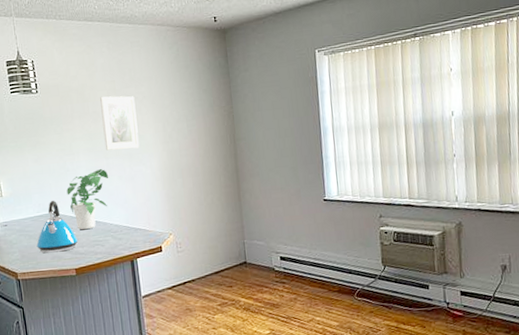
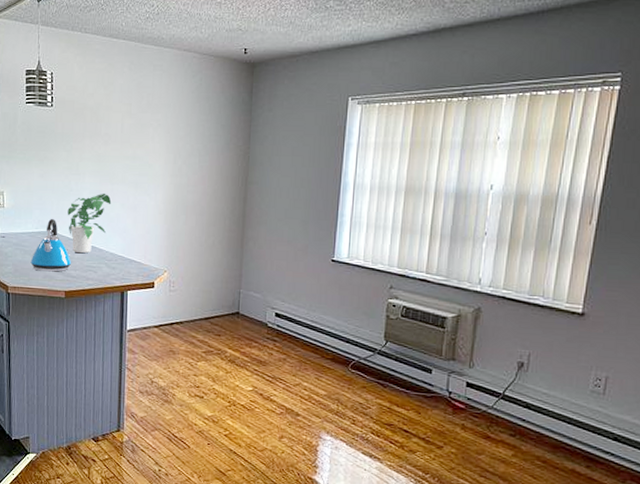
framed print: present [100,95,140,151] -> none [112,118,149,178]

